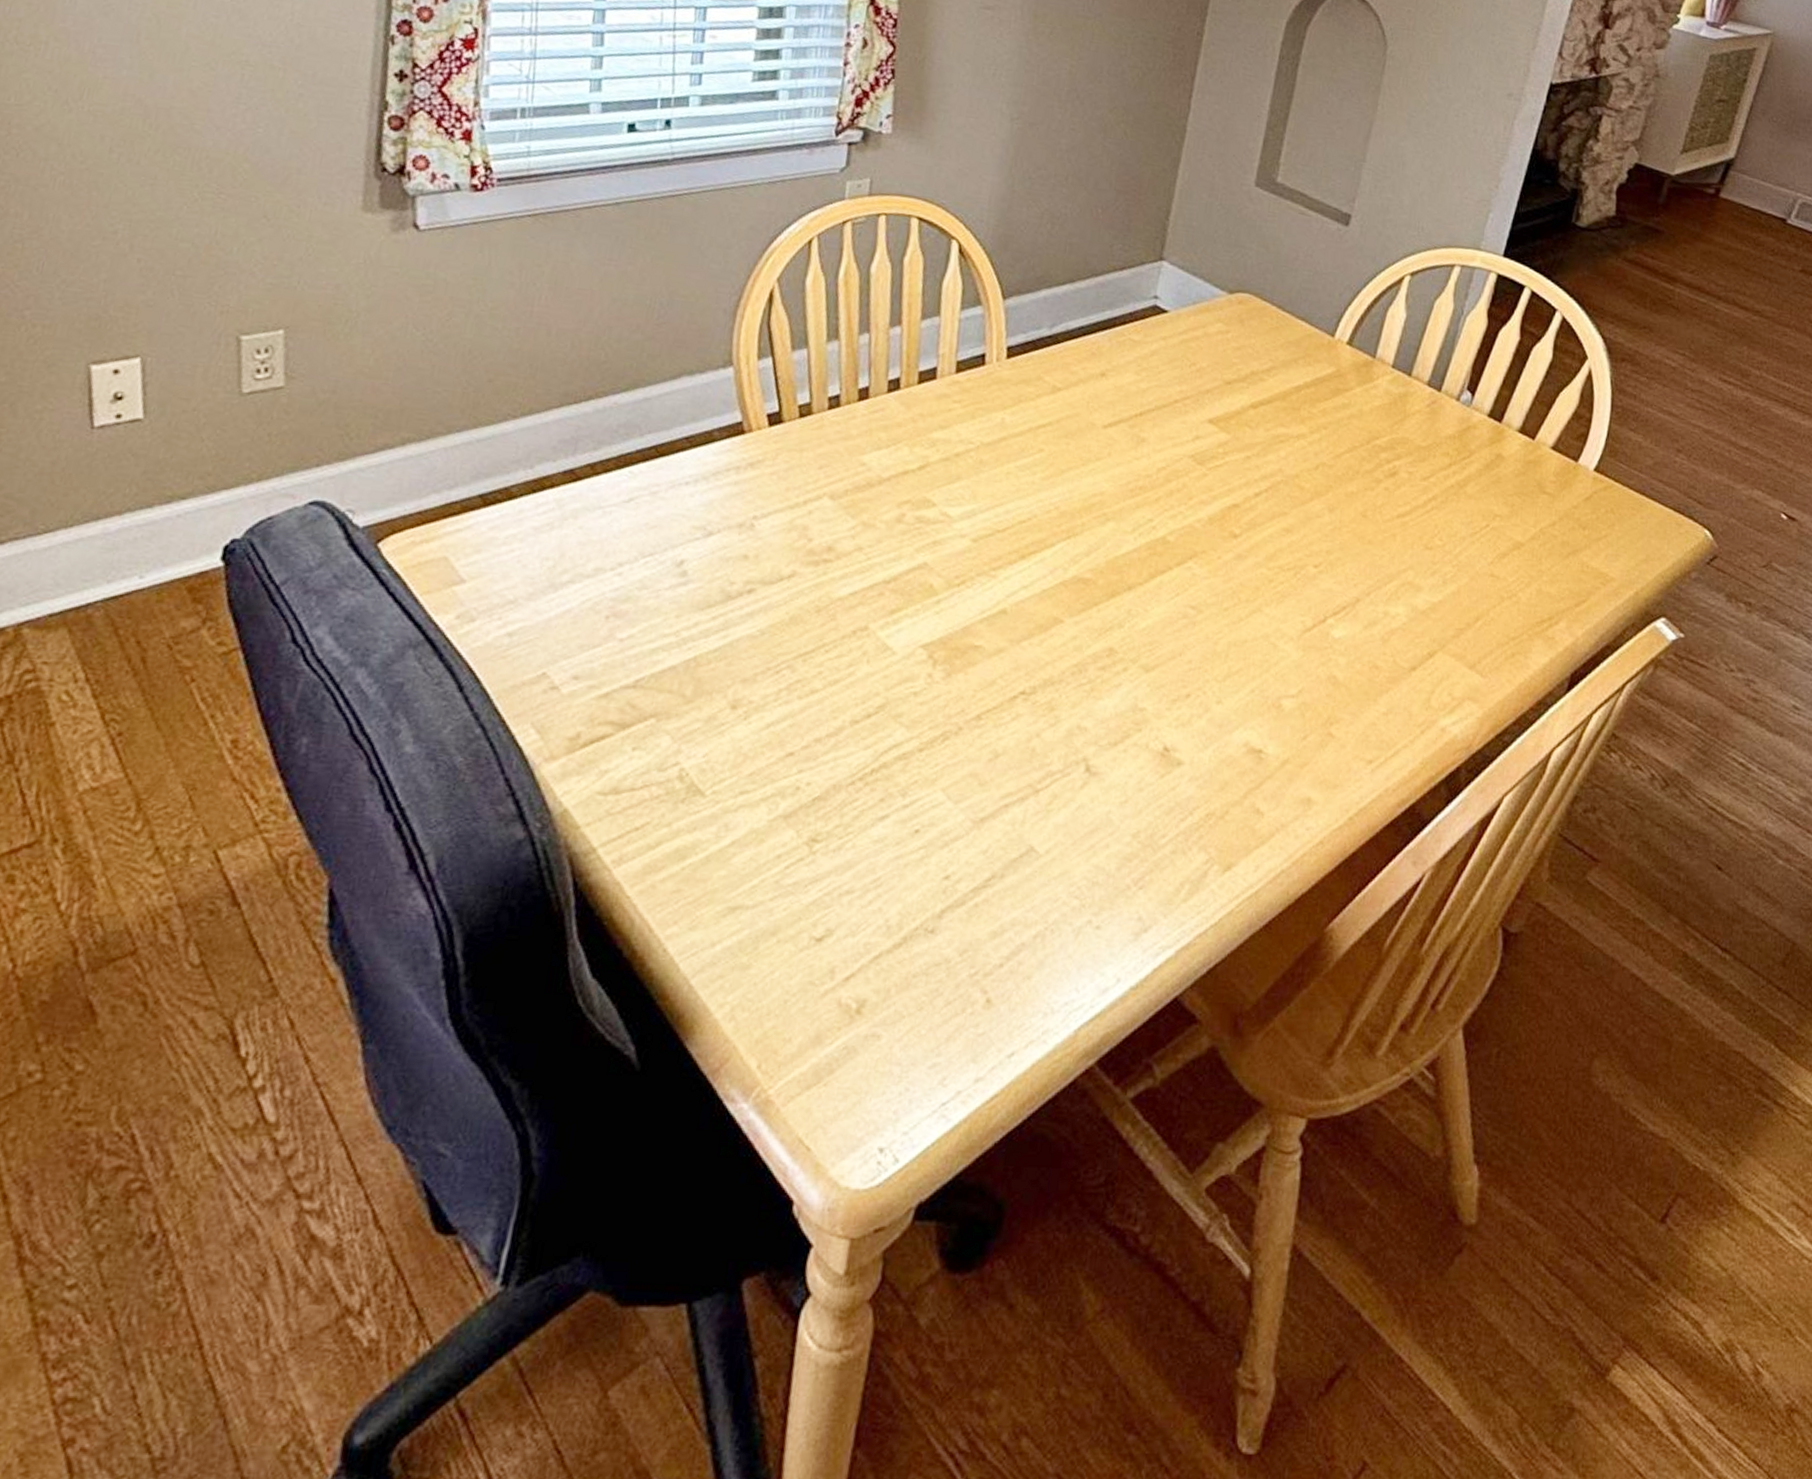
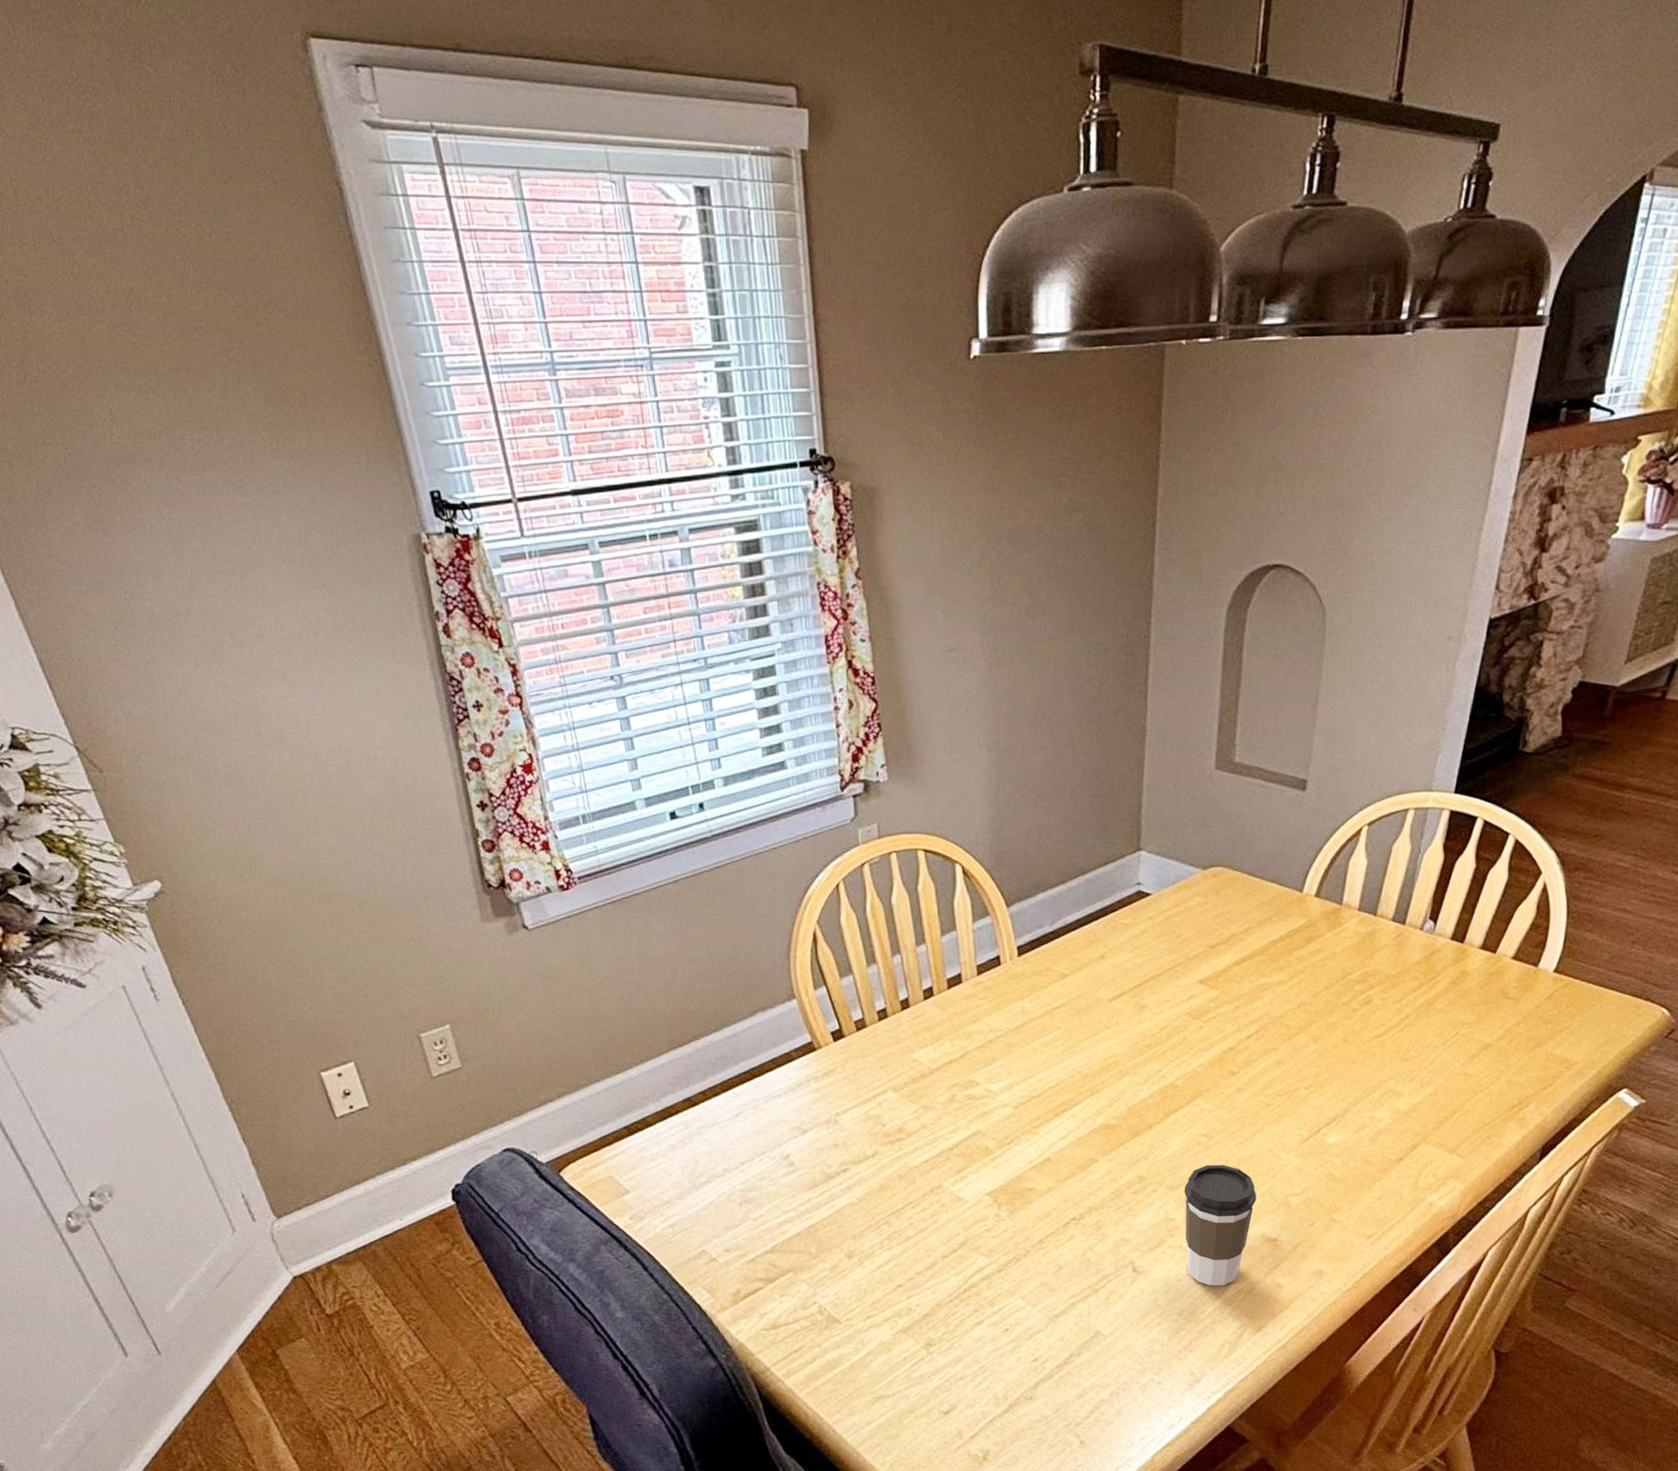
coffee cup: none [1151,644,1245,805] -> present [1183,1164,1257,1286]

